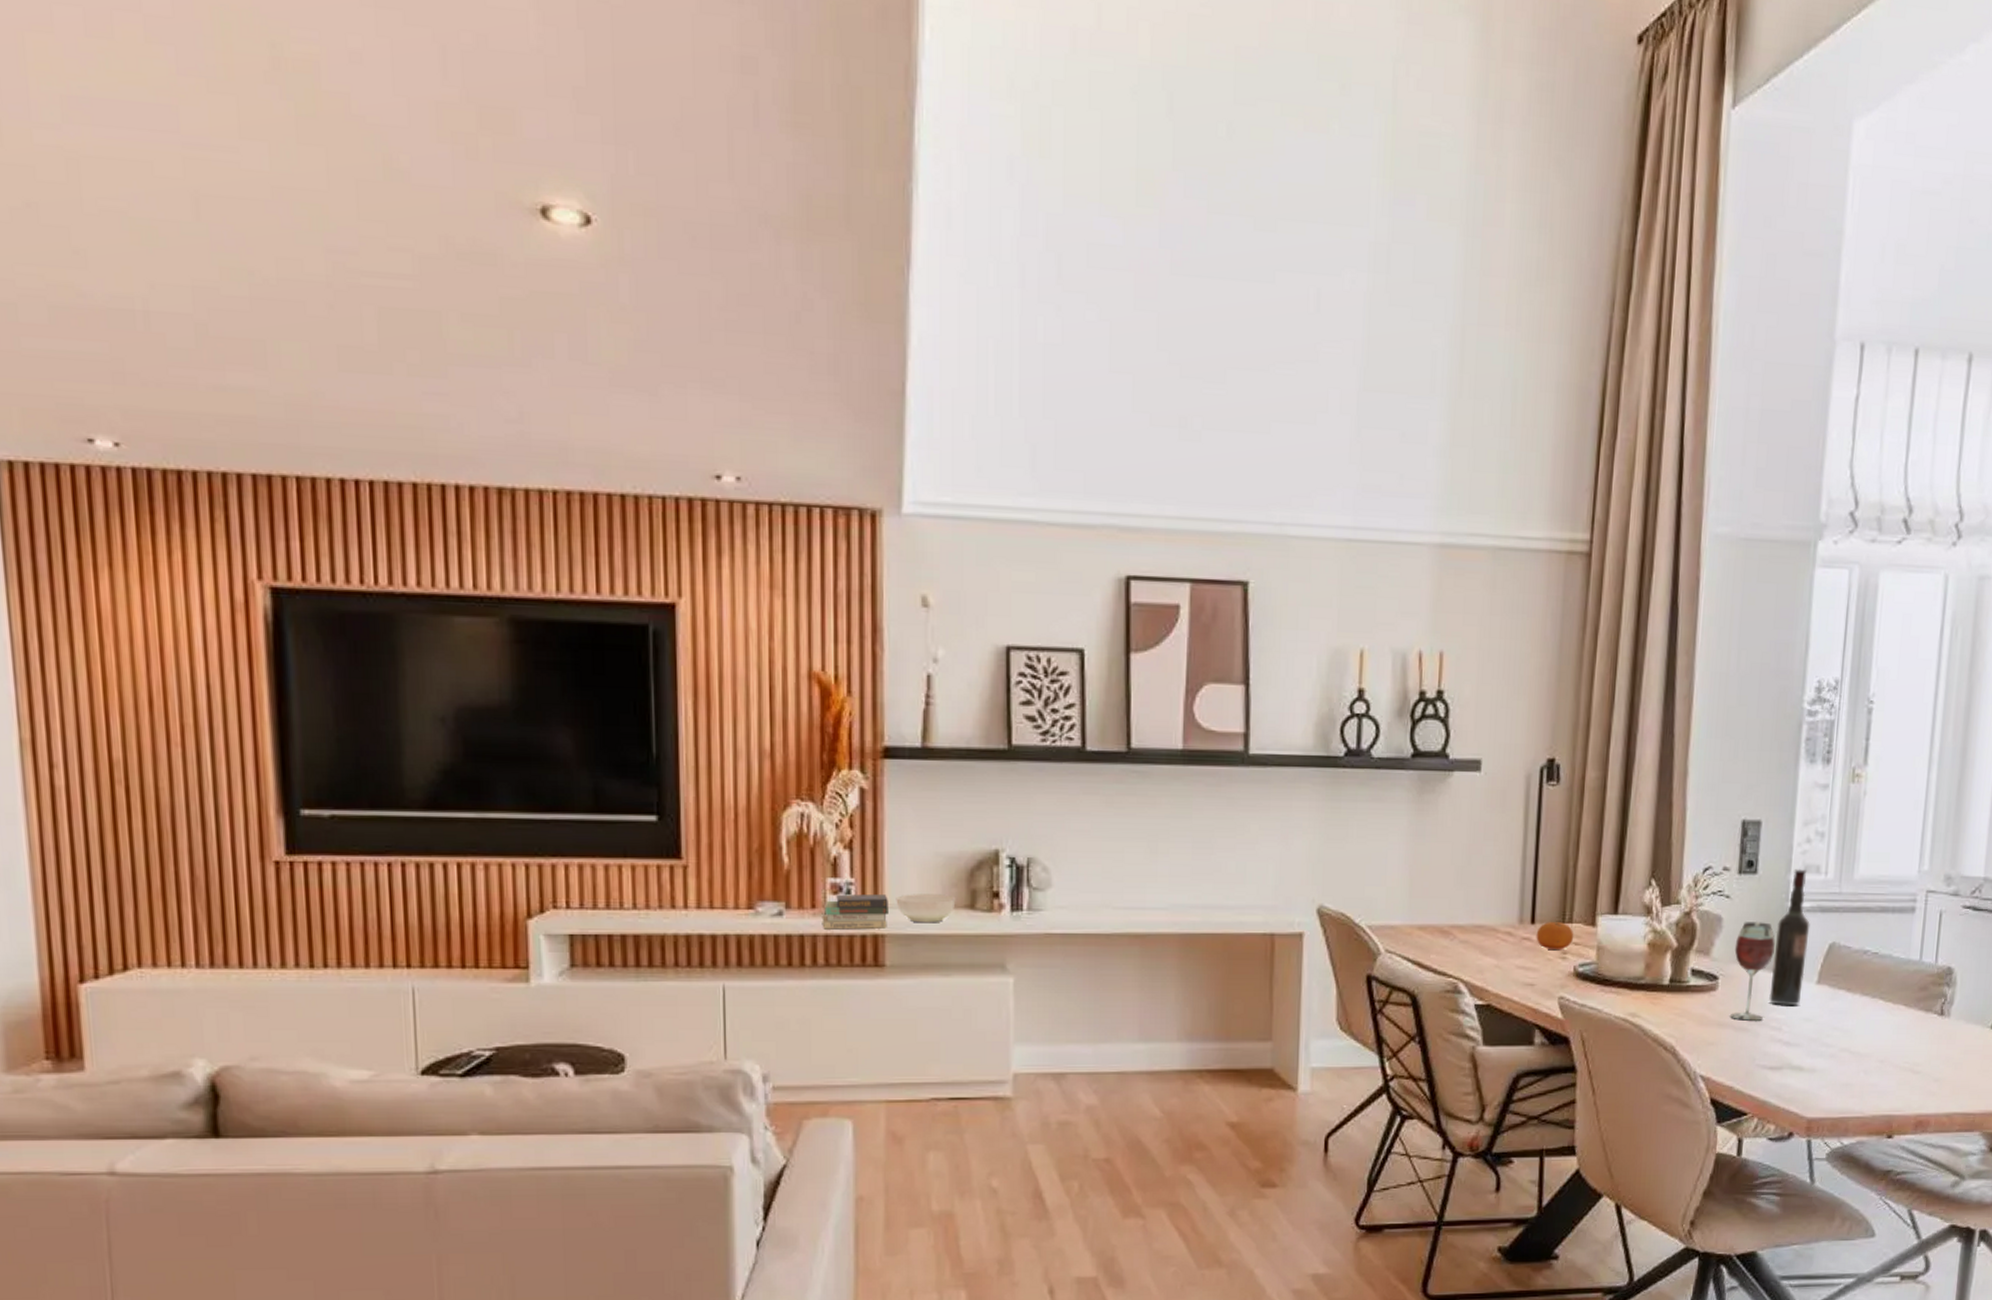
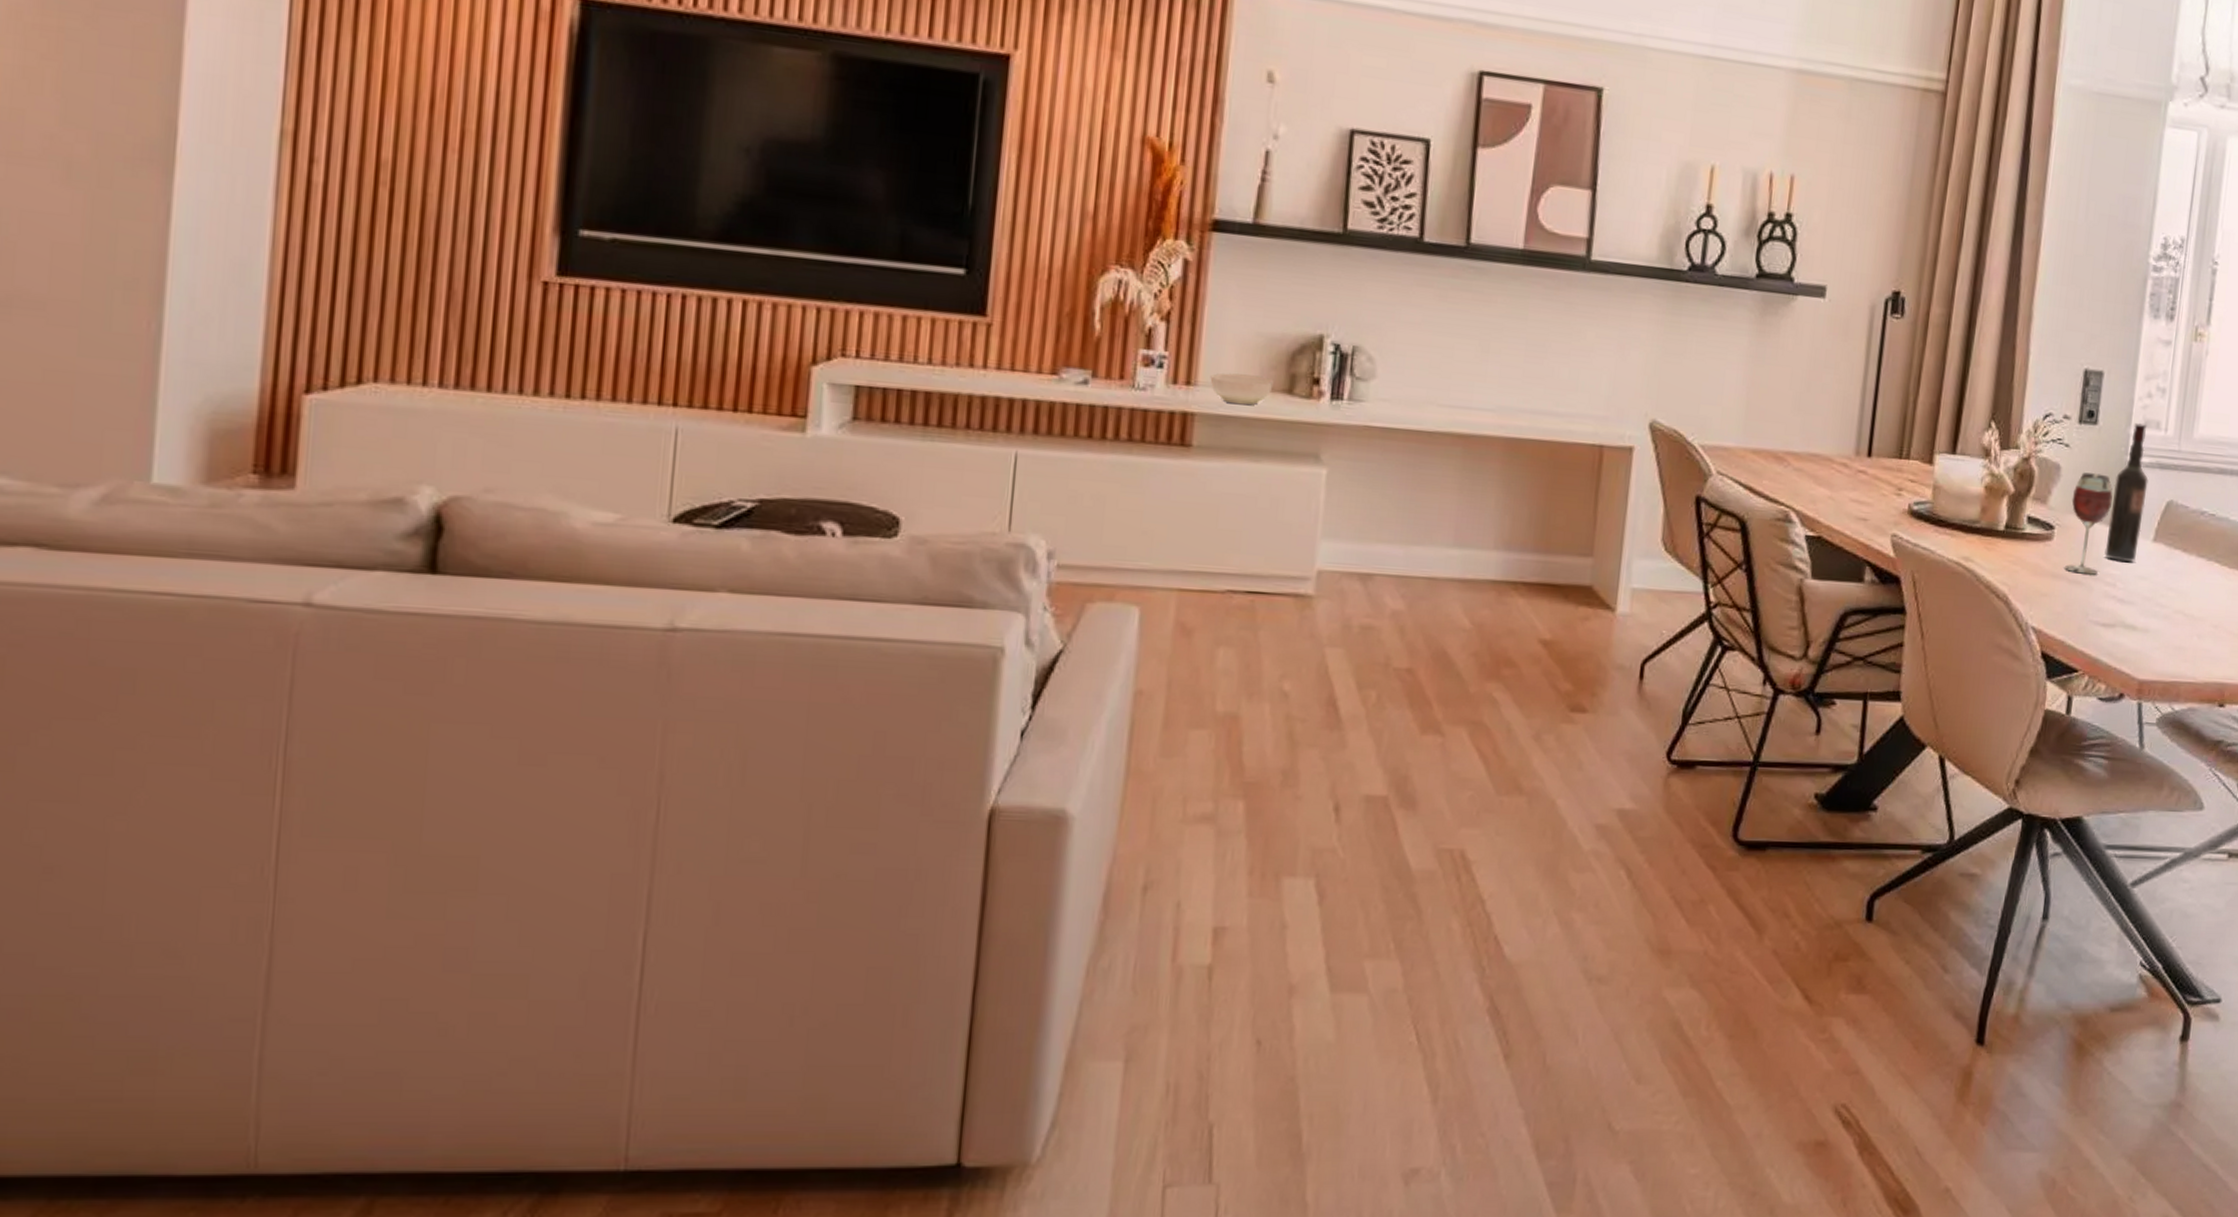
books: present [822,894,888,930] -> none [1128,367,1202,407]
fruit: present [1536,922,1574,951] -> none [1871,456,1911,487]

